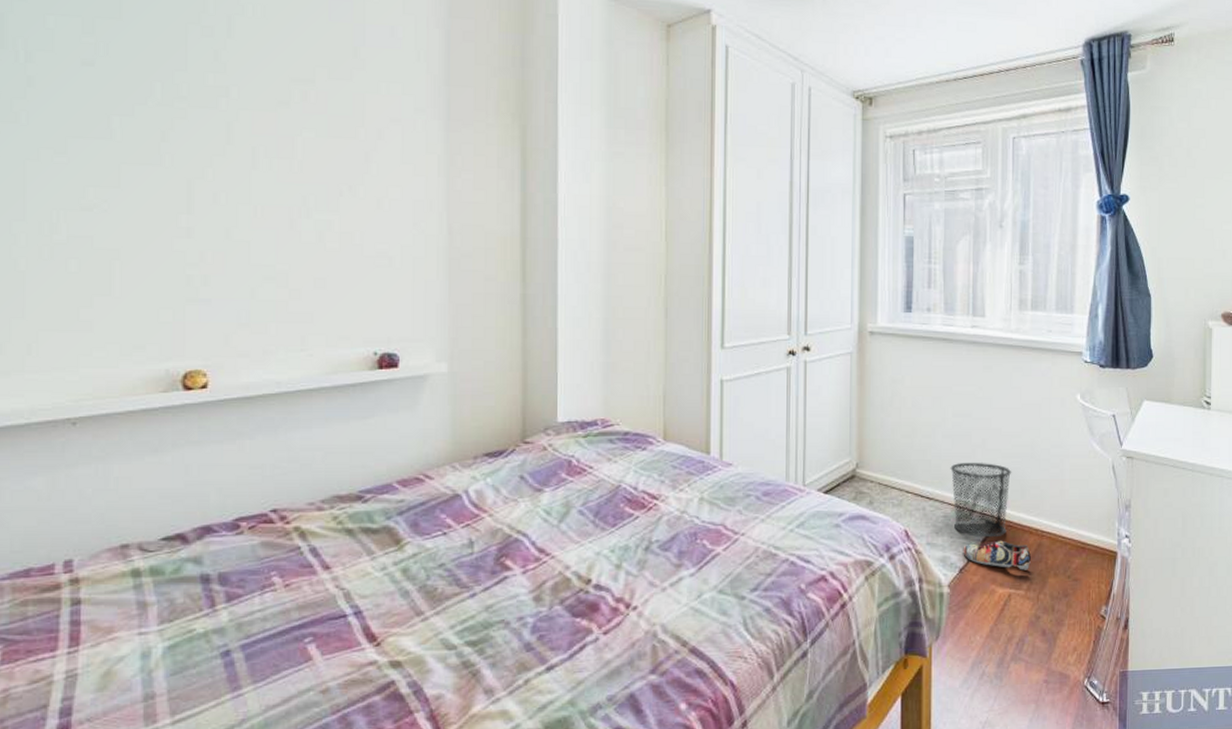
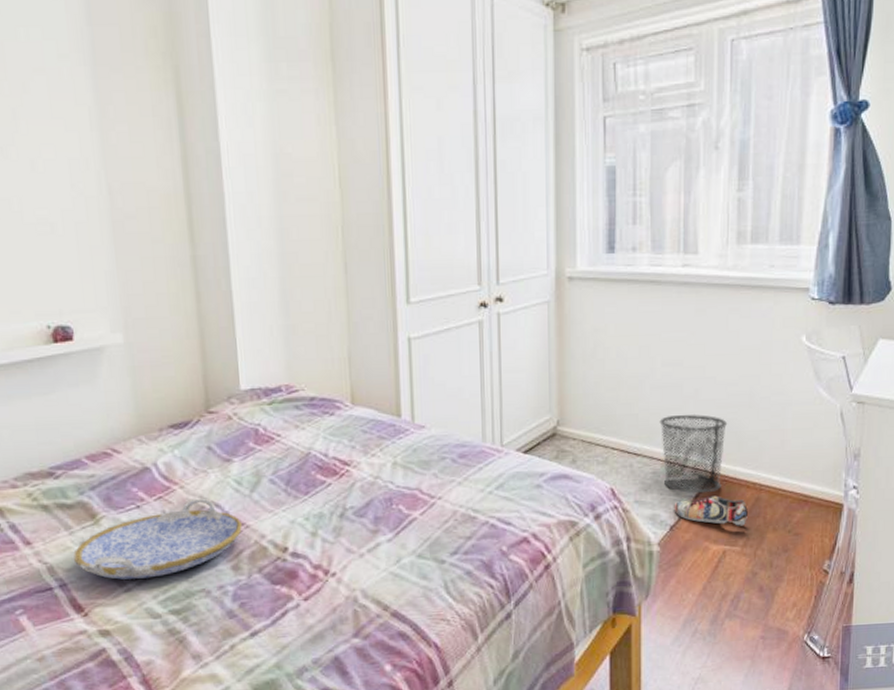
serving tray: none [373,527,547,608] -> present [74,498,242,580]

